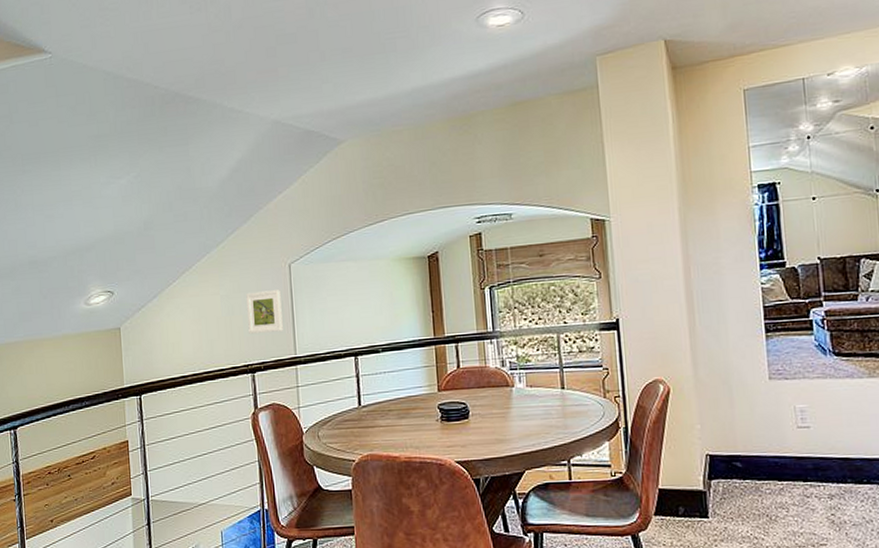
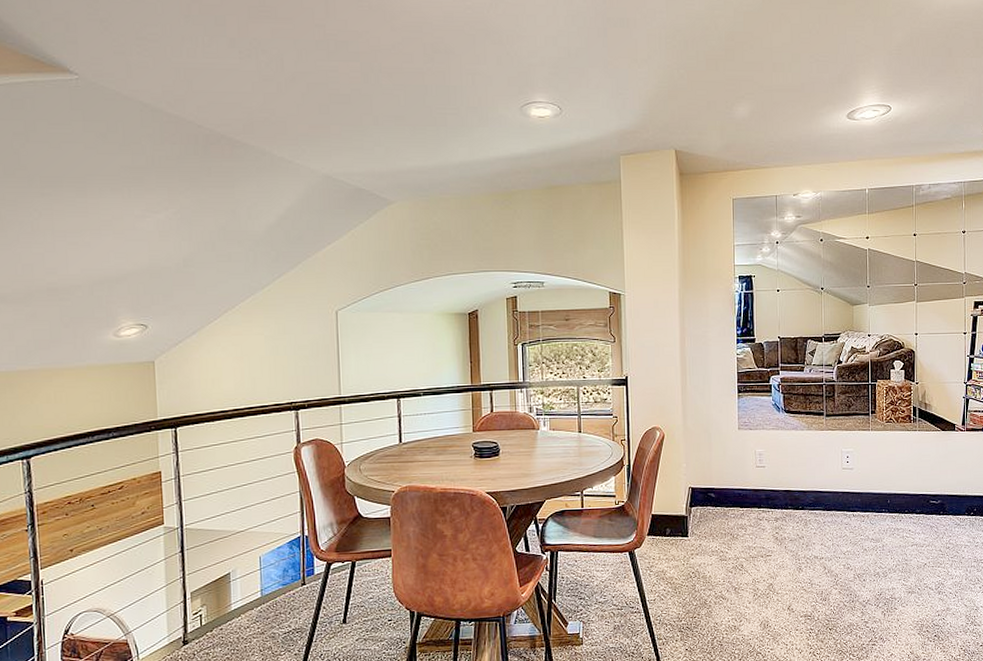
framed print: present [246,290,283,334] -> none [292,334,328,373]

